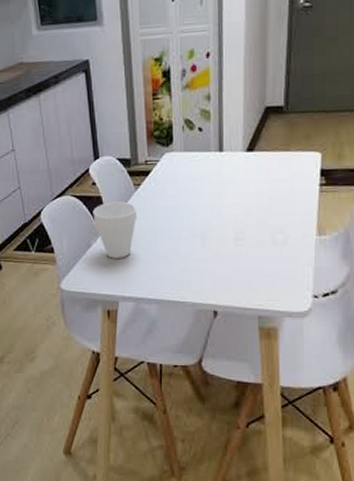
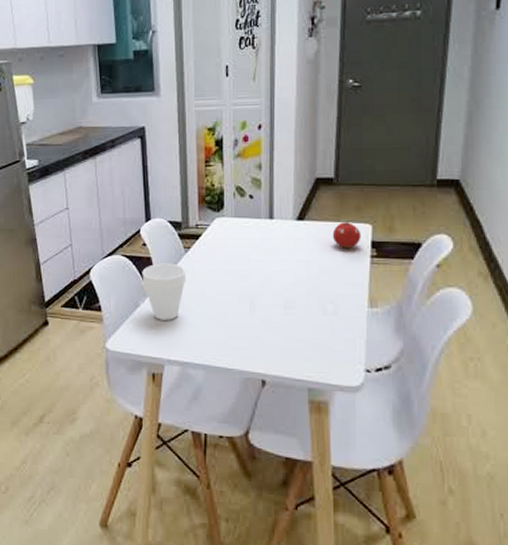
fruit: none [282,150,311,178] -> present [332,221,362,249]

